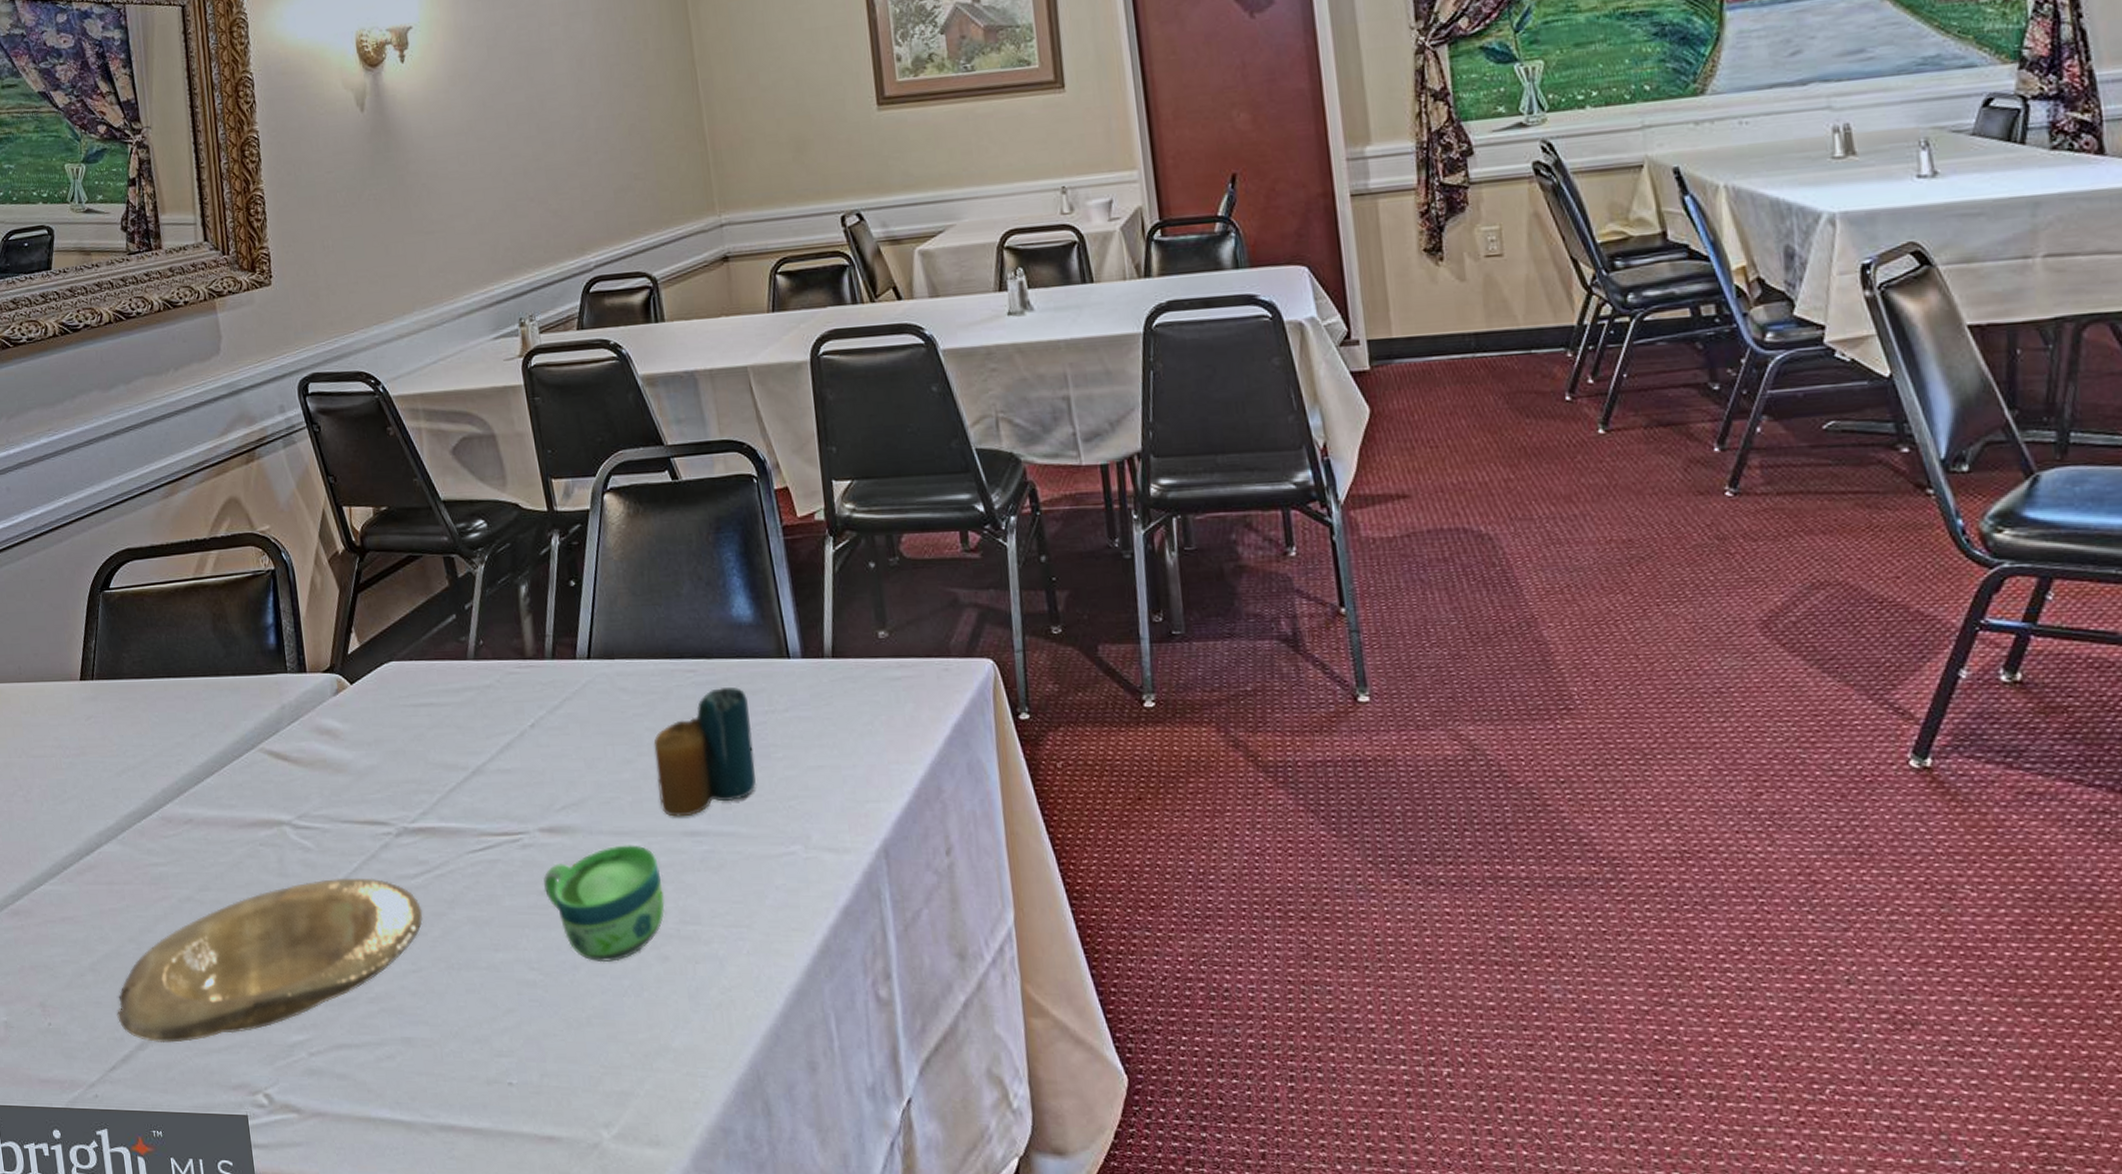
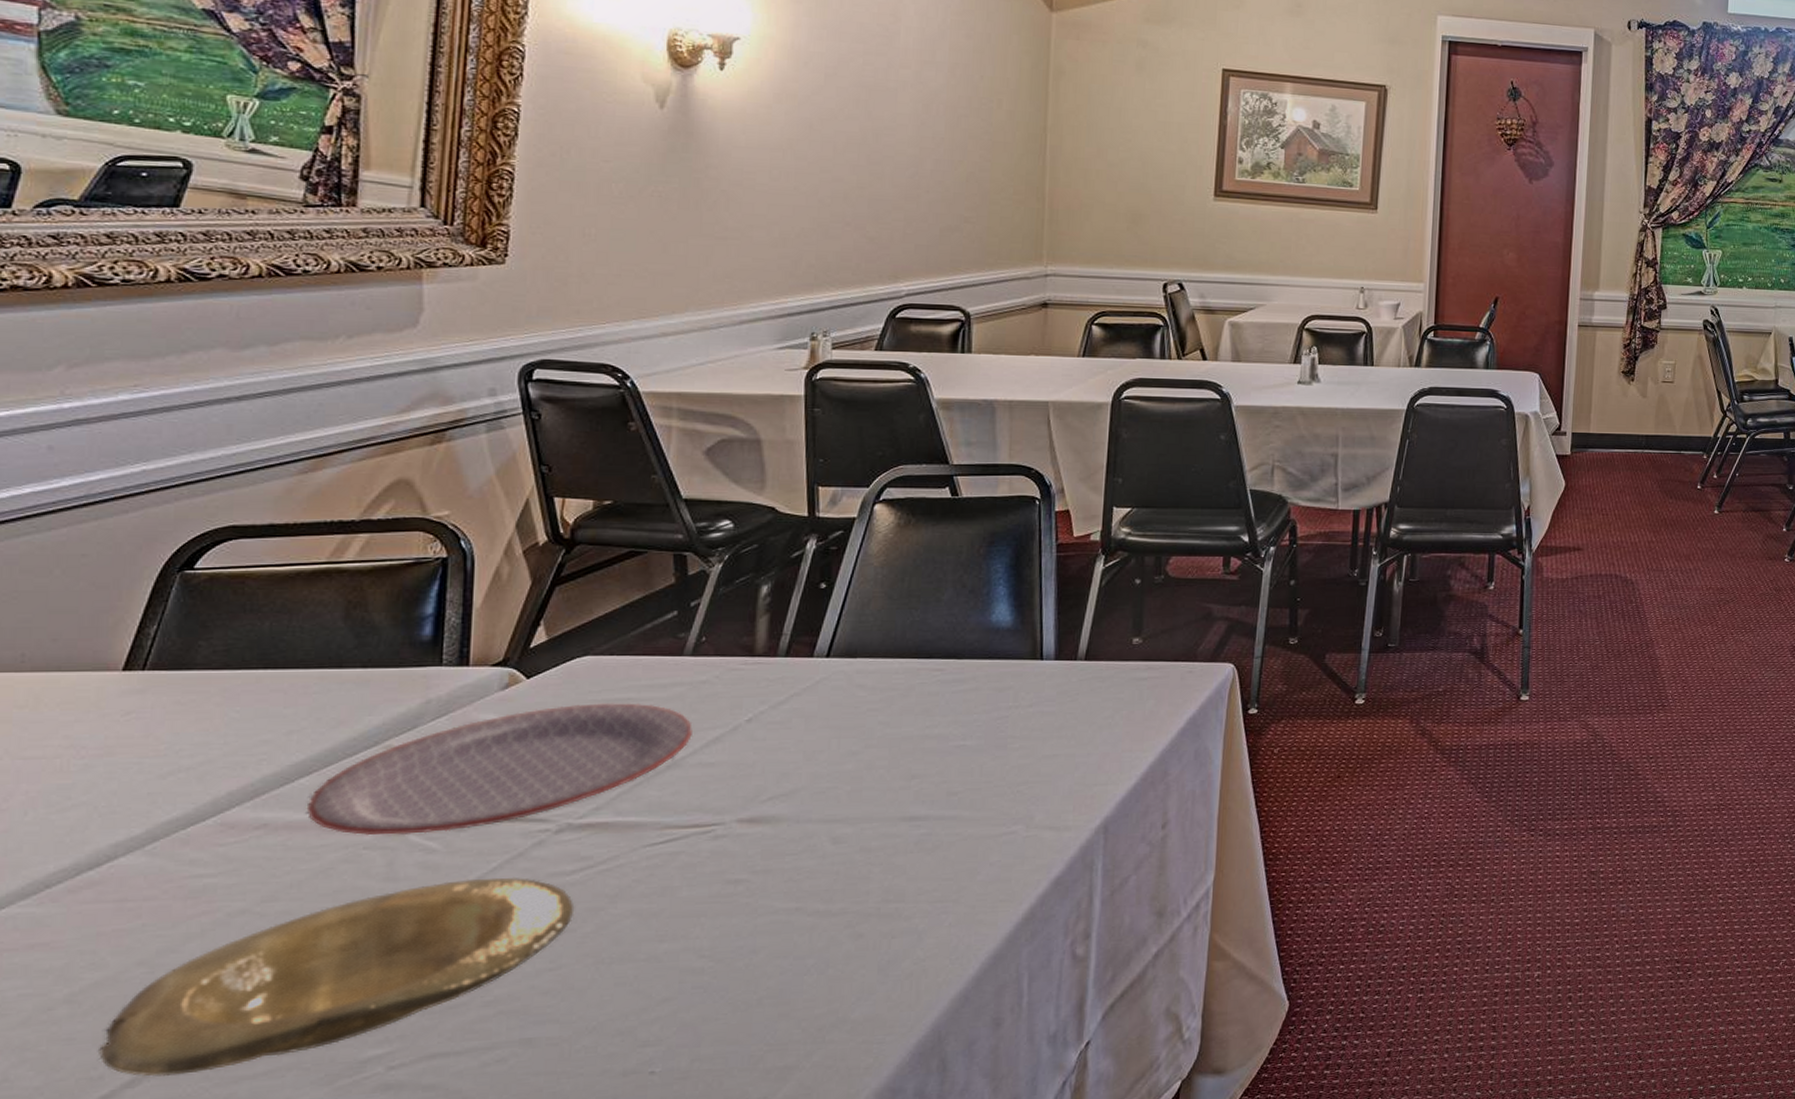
plate: none [215,708,488,833] -> present [306,703,692,836]
cup: present [543,845,665,963] -> none [731,831,869,945]
candle: present [653,686,756,817] -> none [882,684,993,804]

